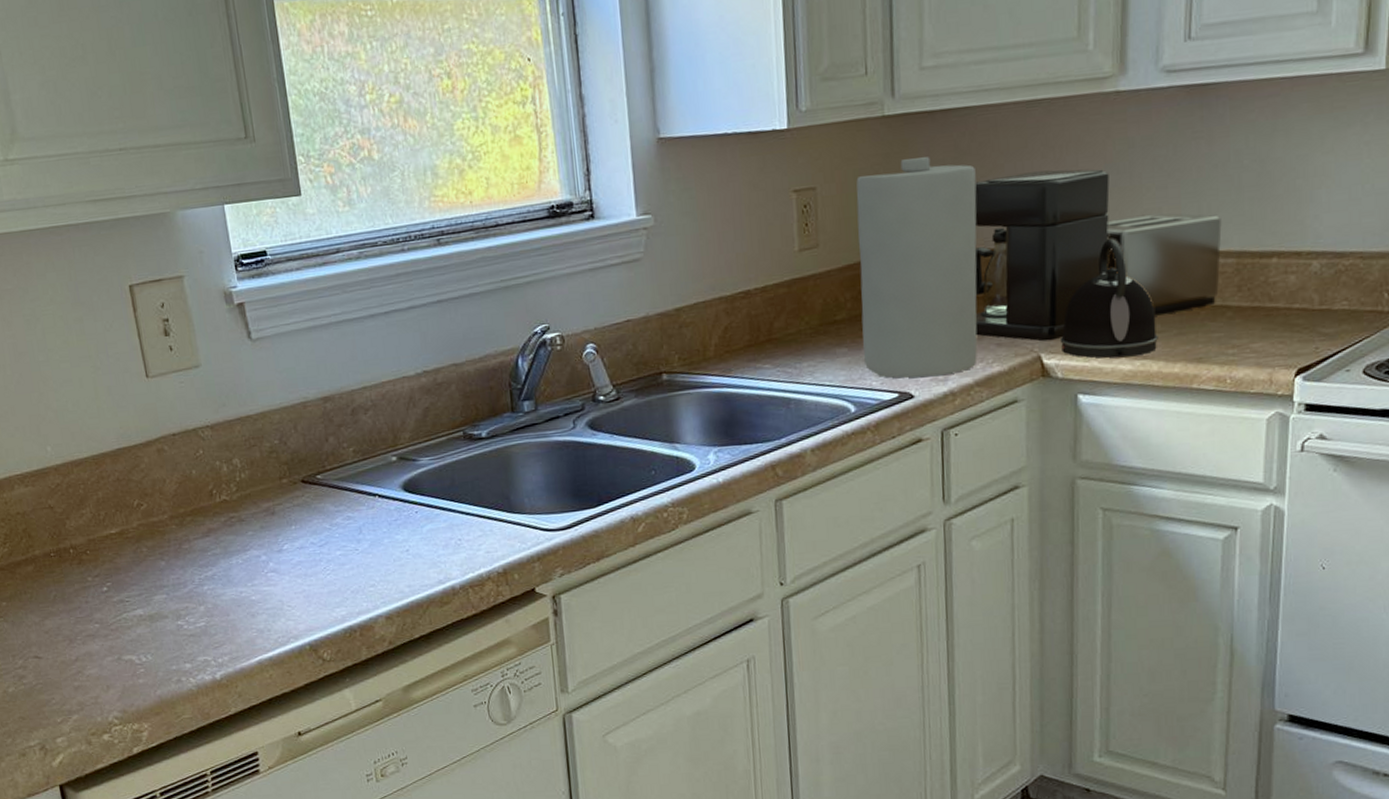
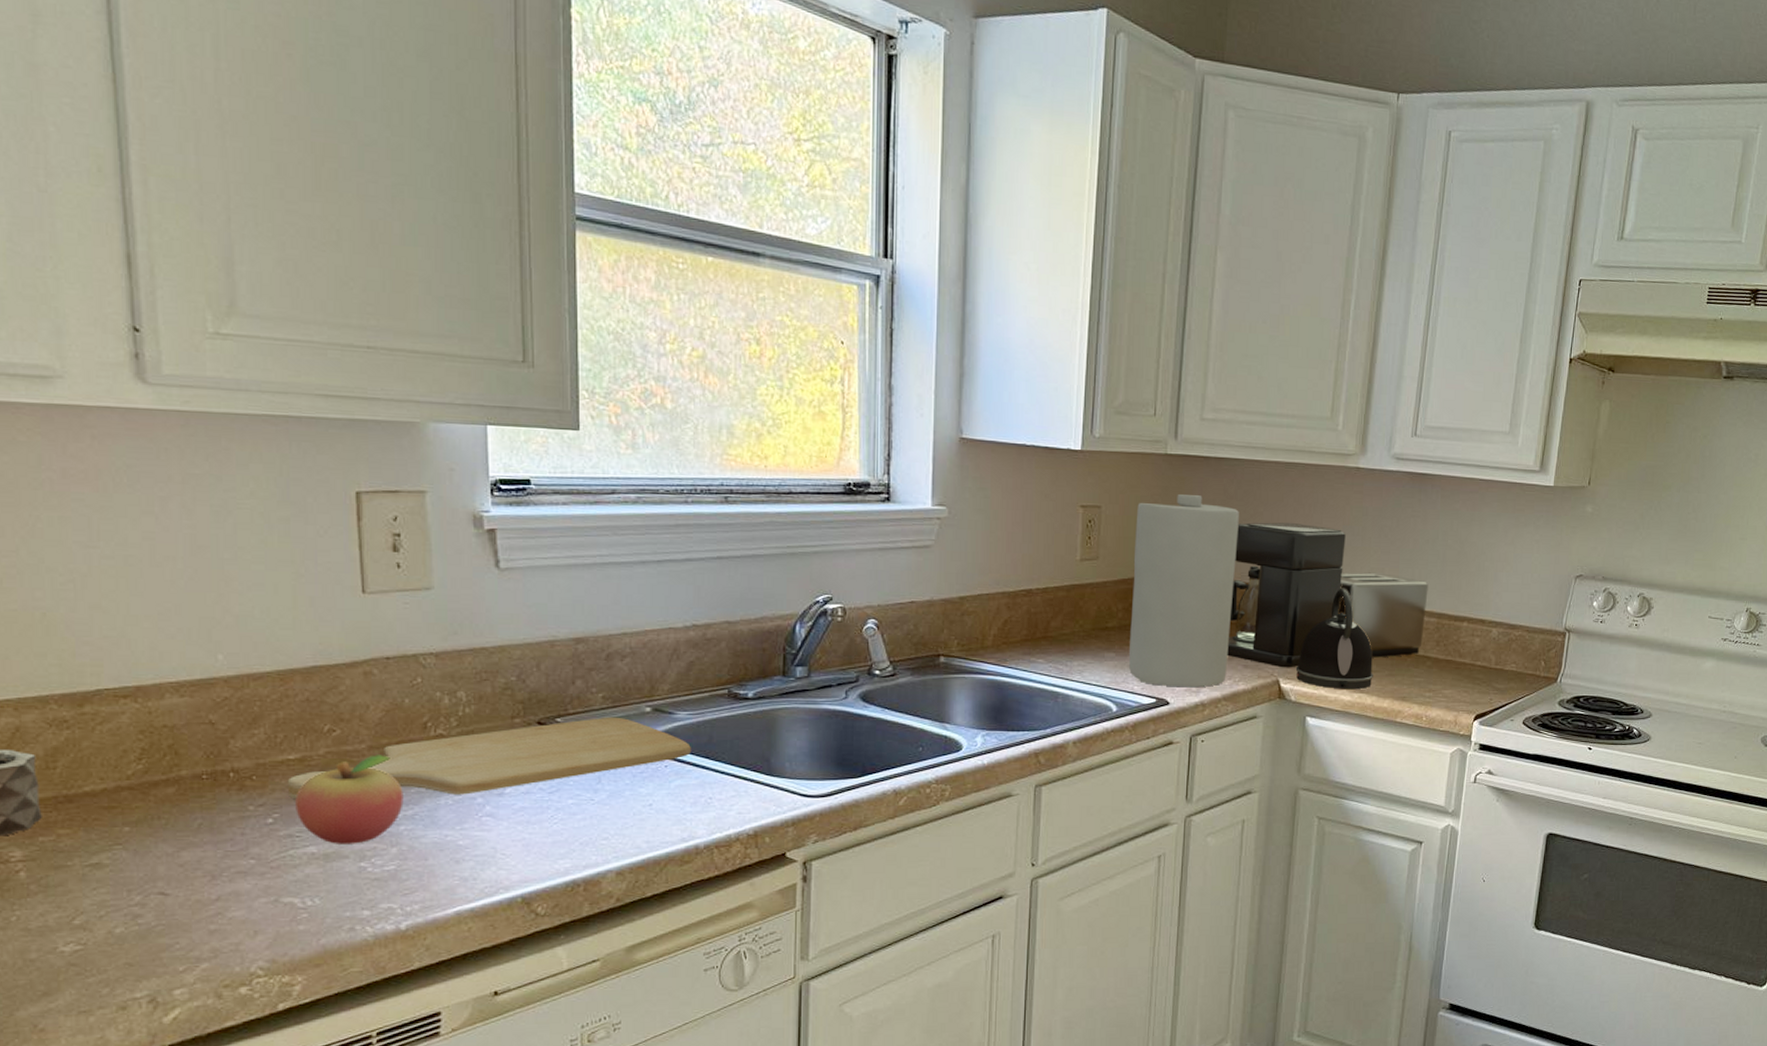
chopping board: none [112,468,437,569] -> present [287,716,691,800]
fruit: none [121,523,204,606] -> present [295,755,404,844]

